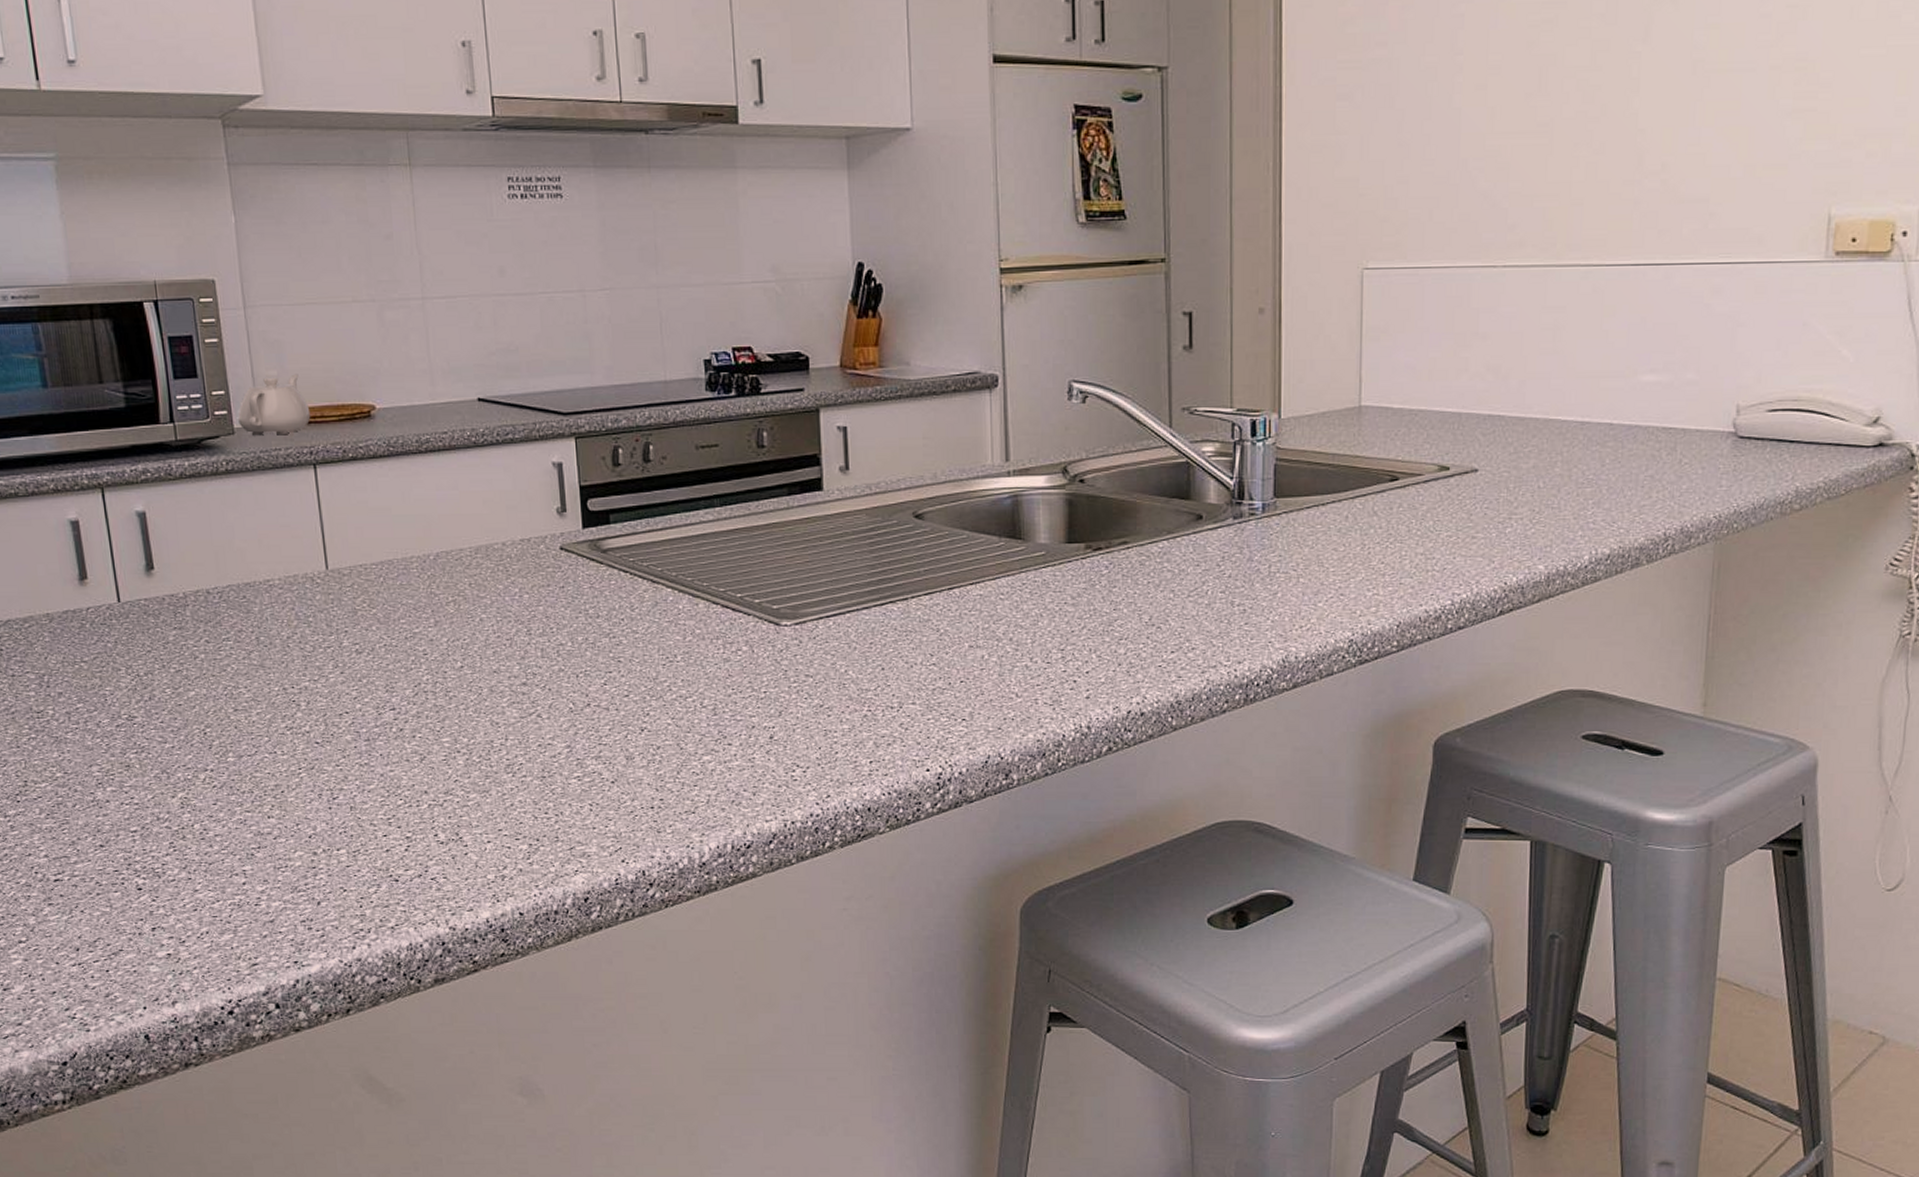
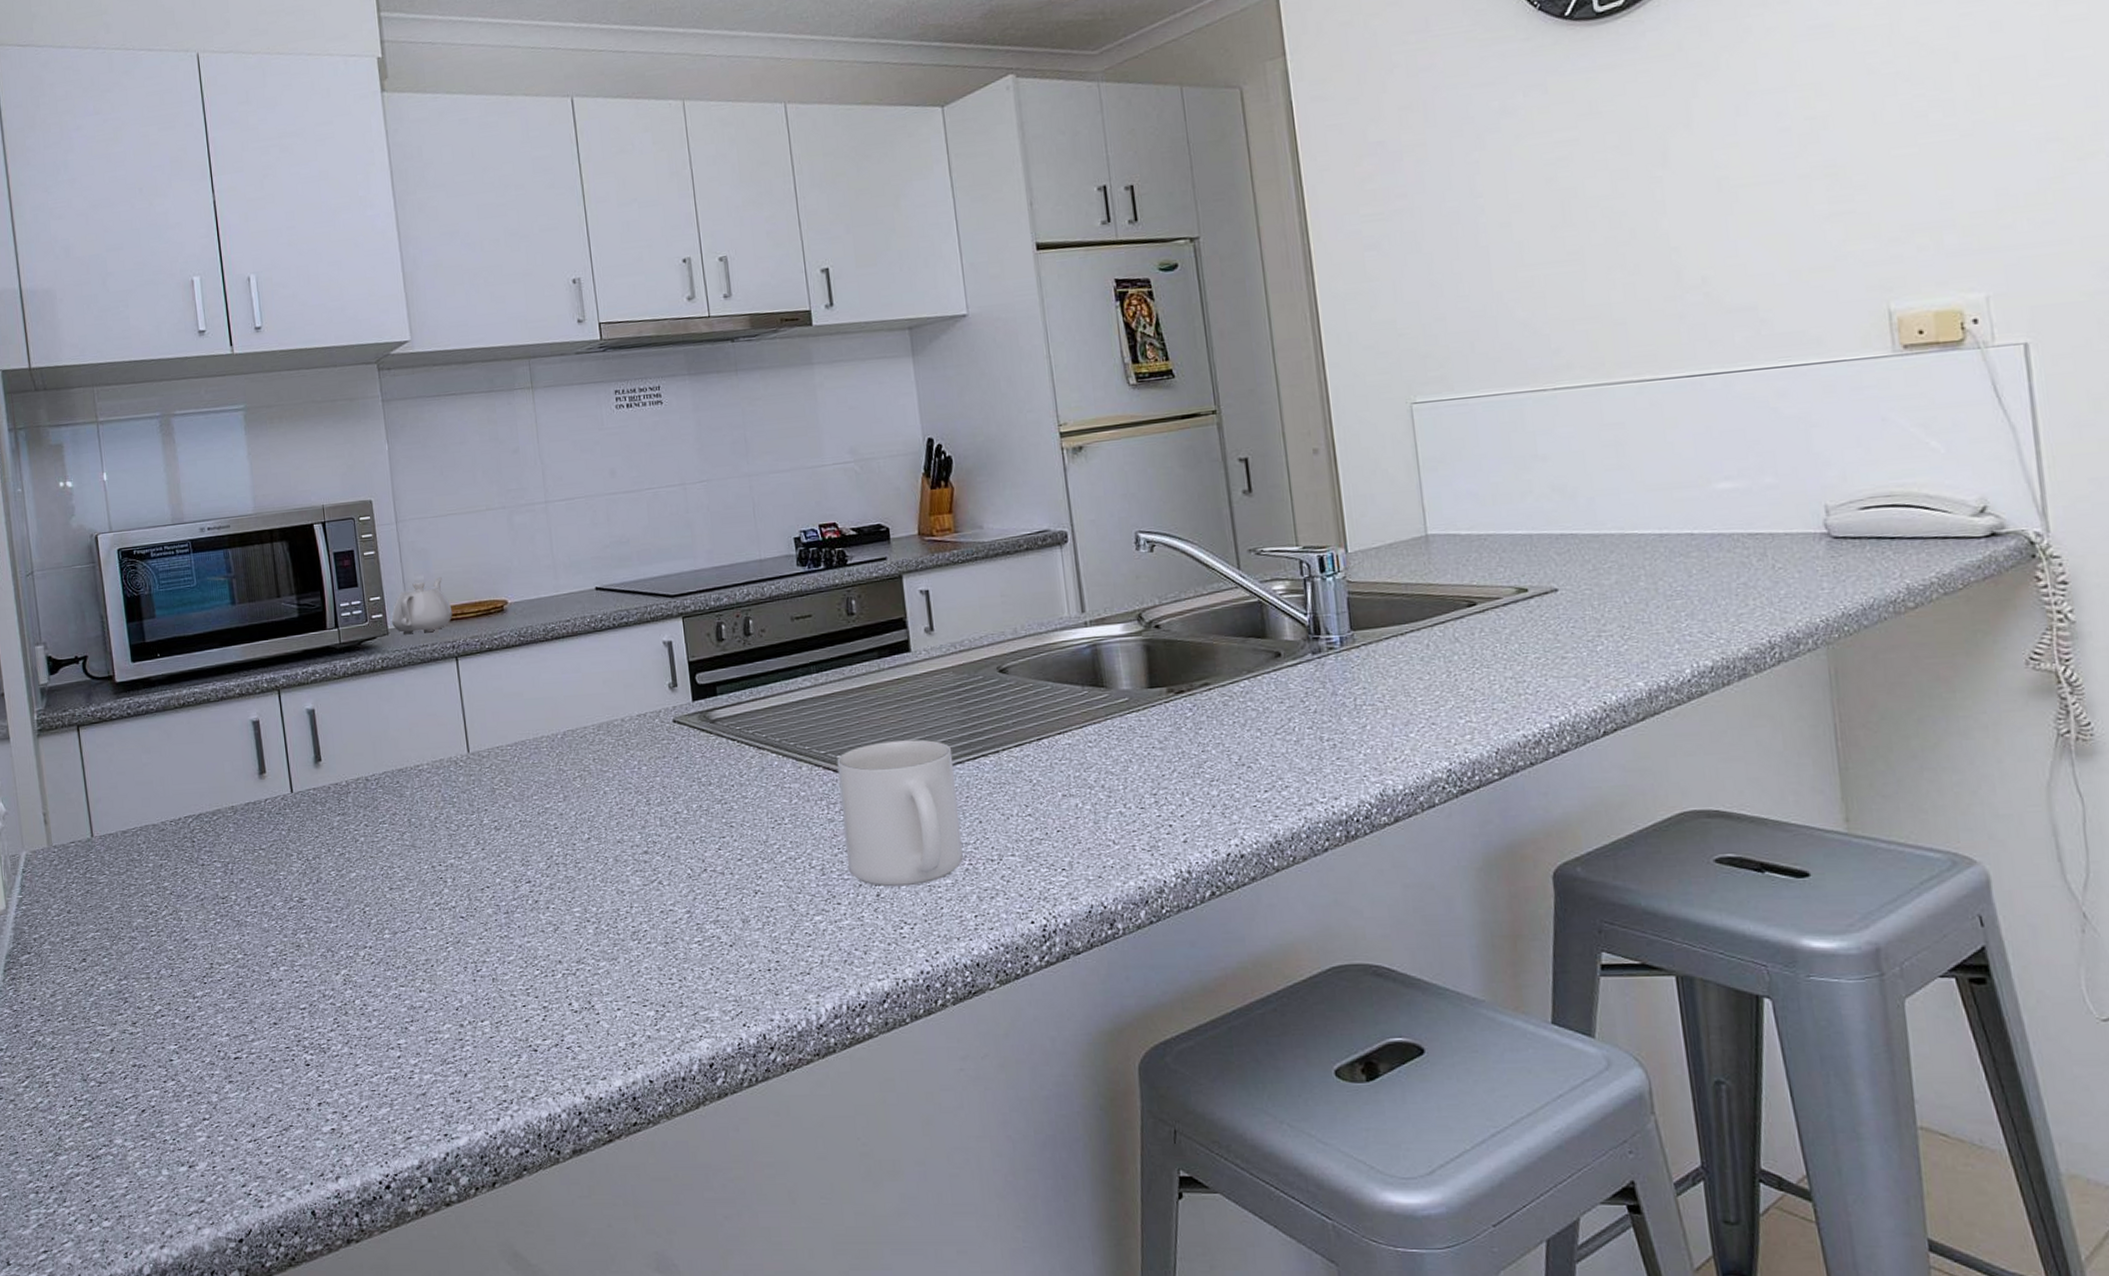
cup: none [736,582,862,730] -> present [837,739,963,887]

